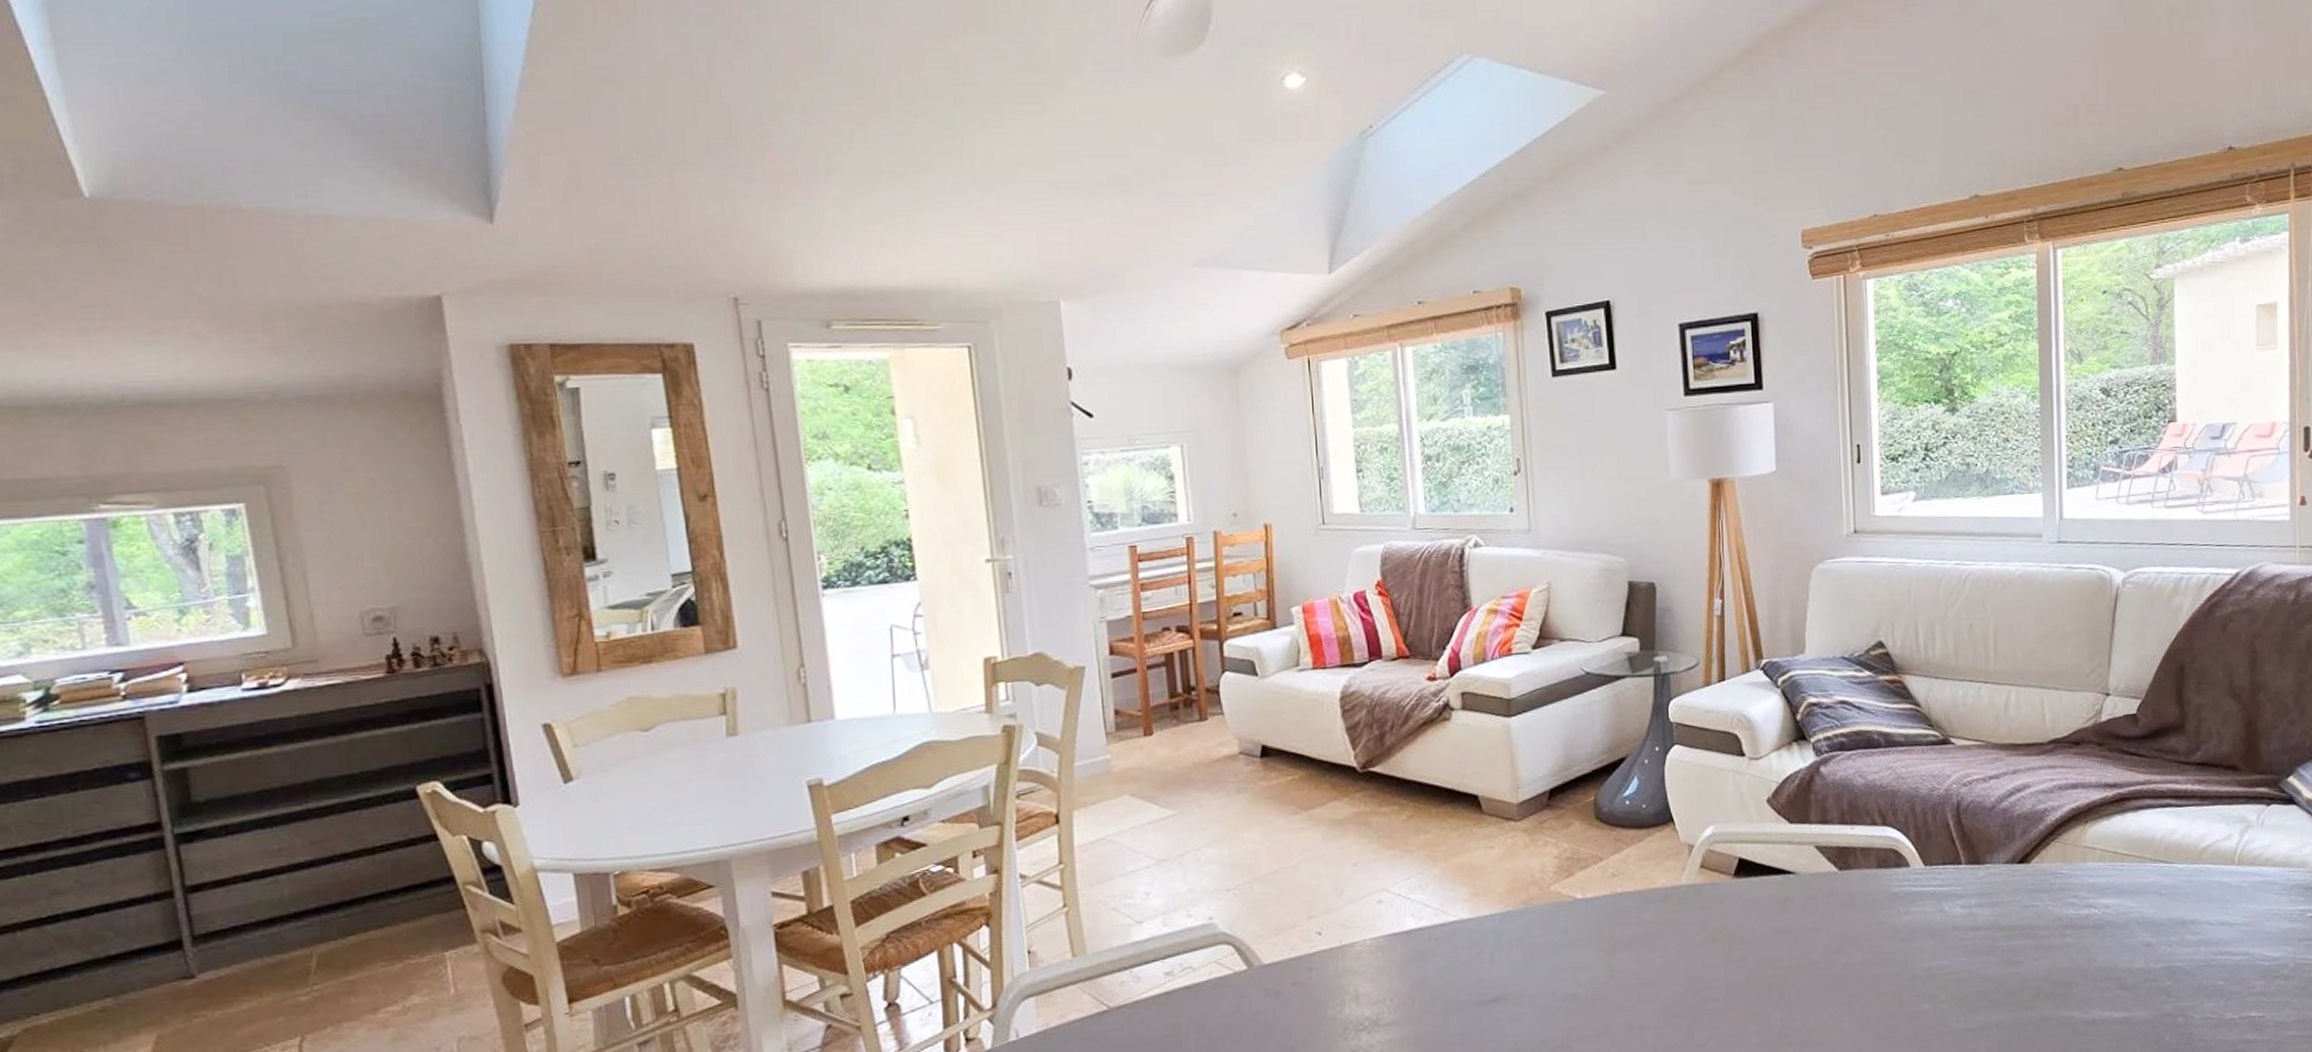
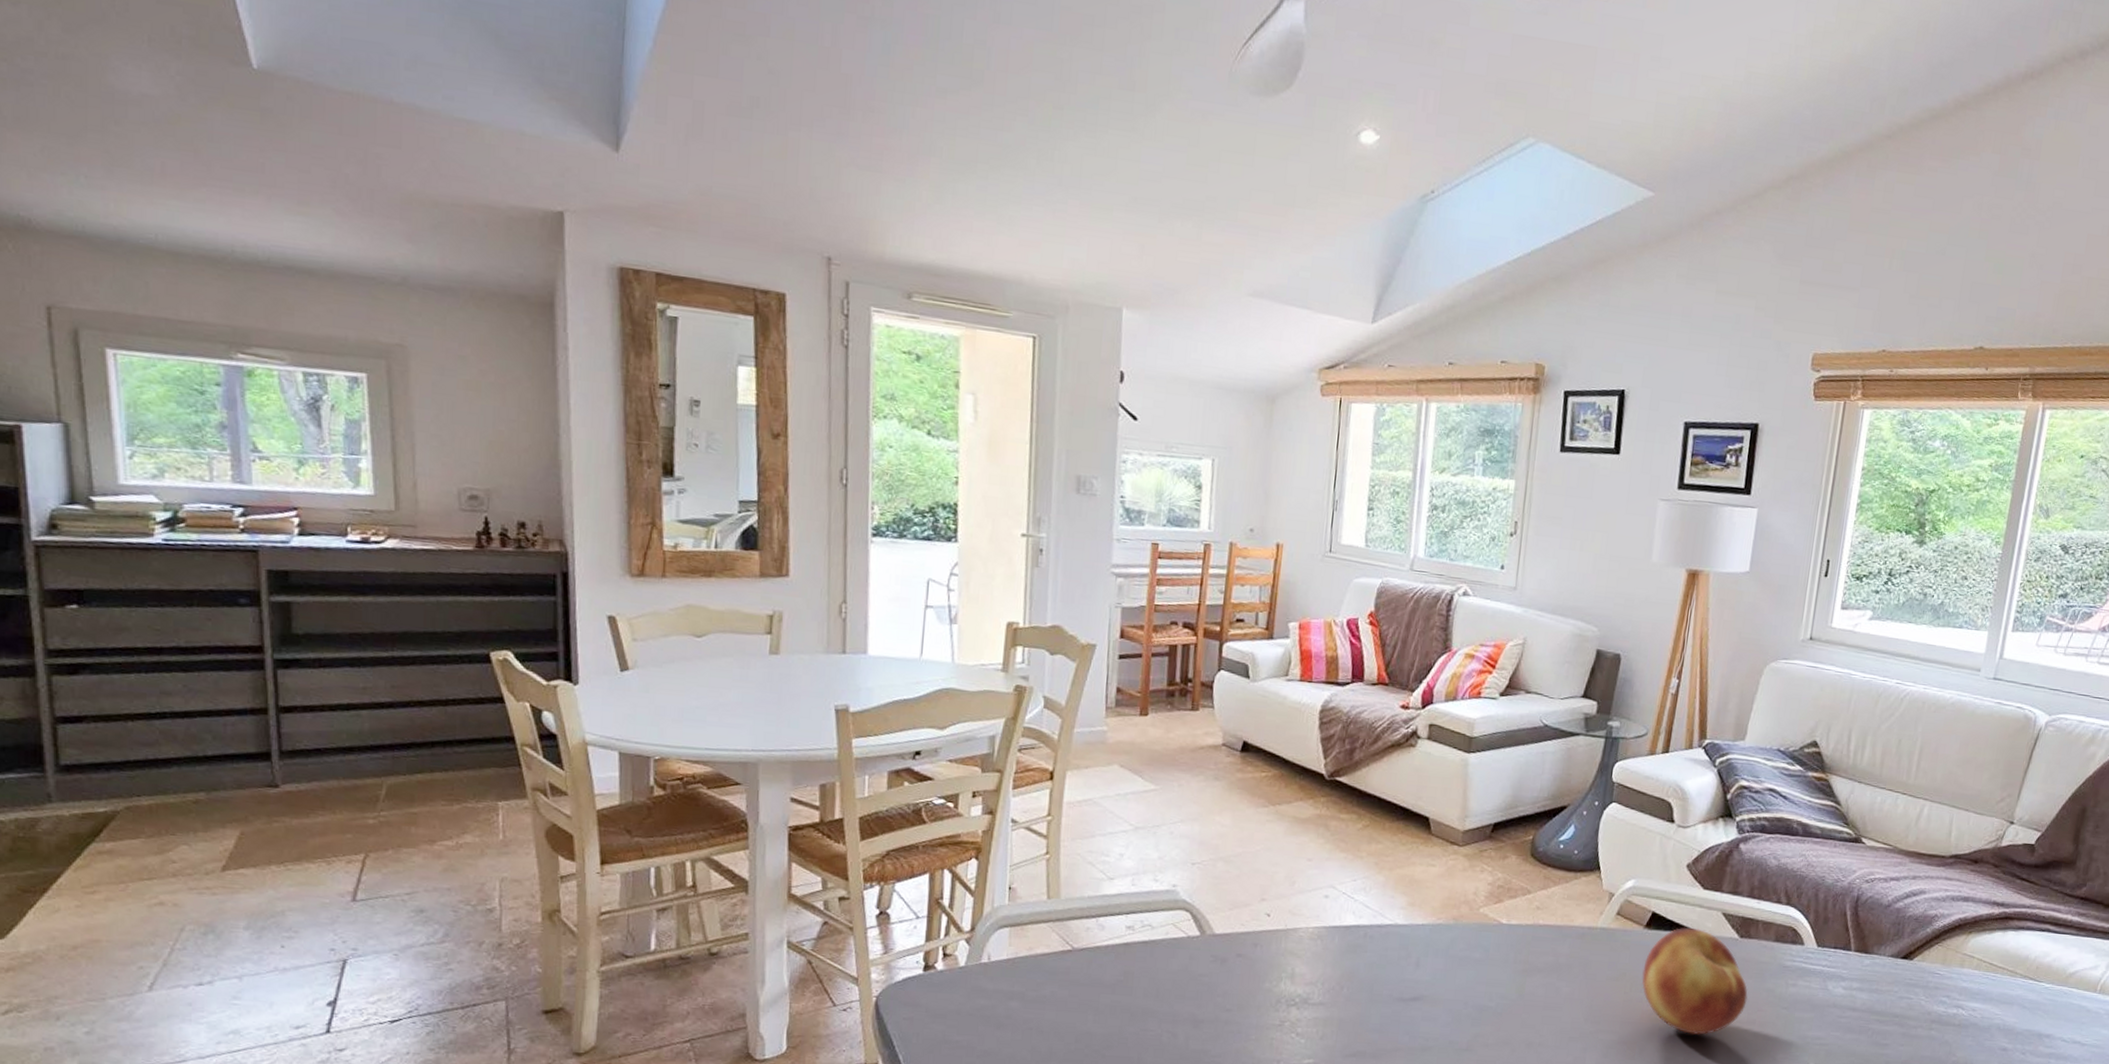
fruit: none [1739,868,1859,987] -> present [1642,927,1748,1035]

